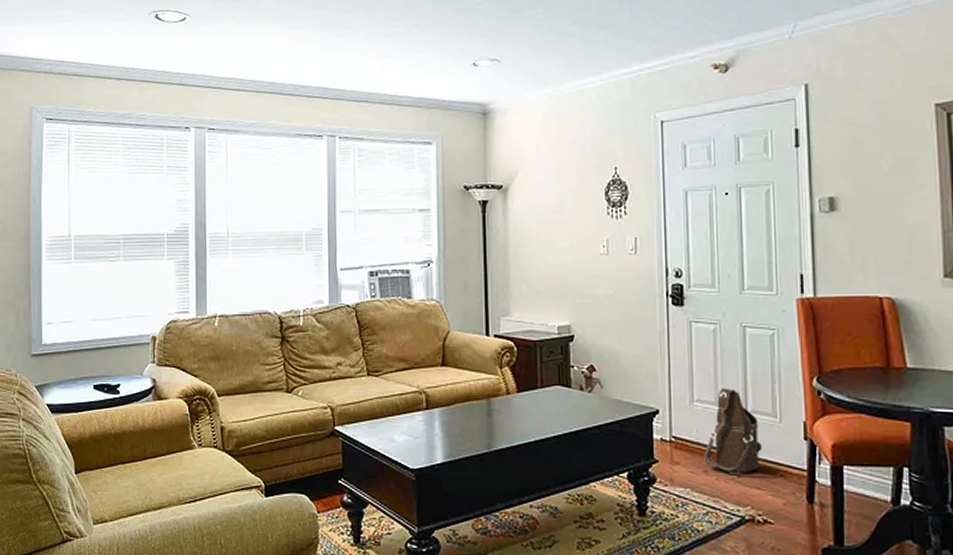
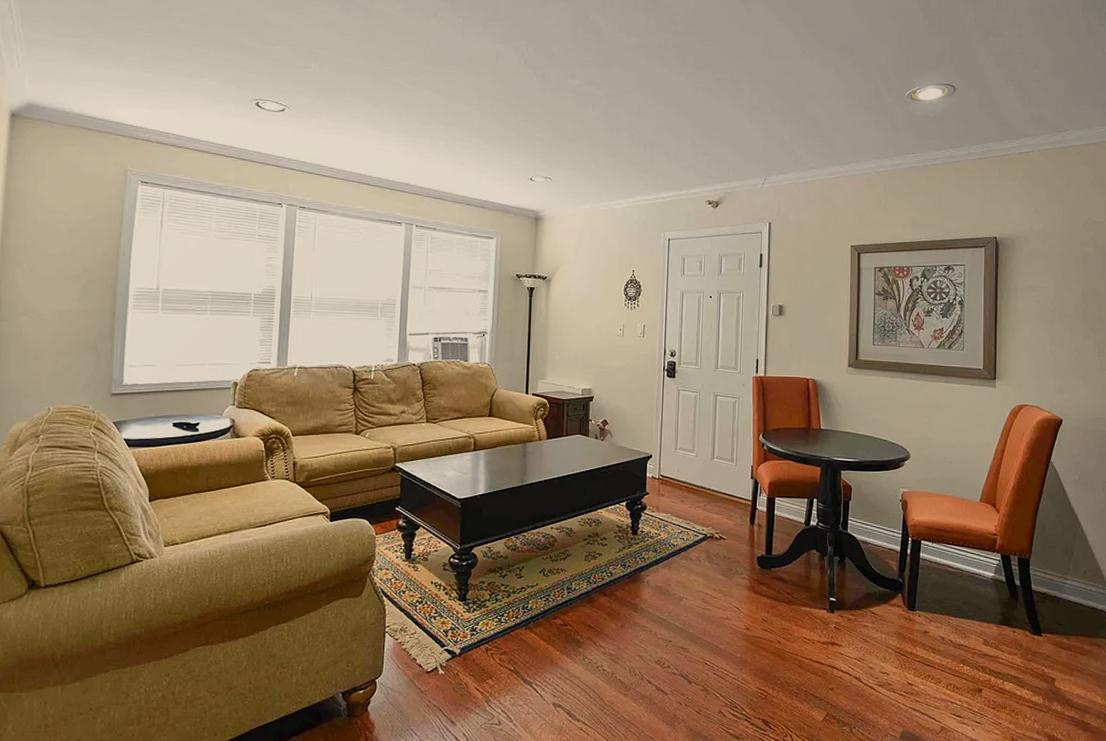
shoulder bag: present [704,388,762,476] -> none [682,440,722,504]

